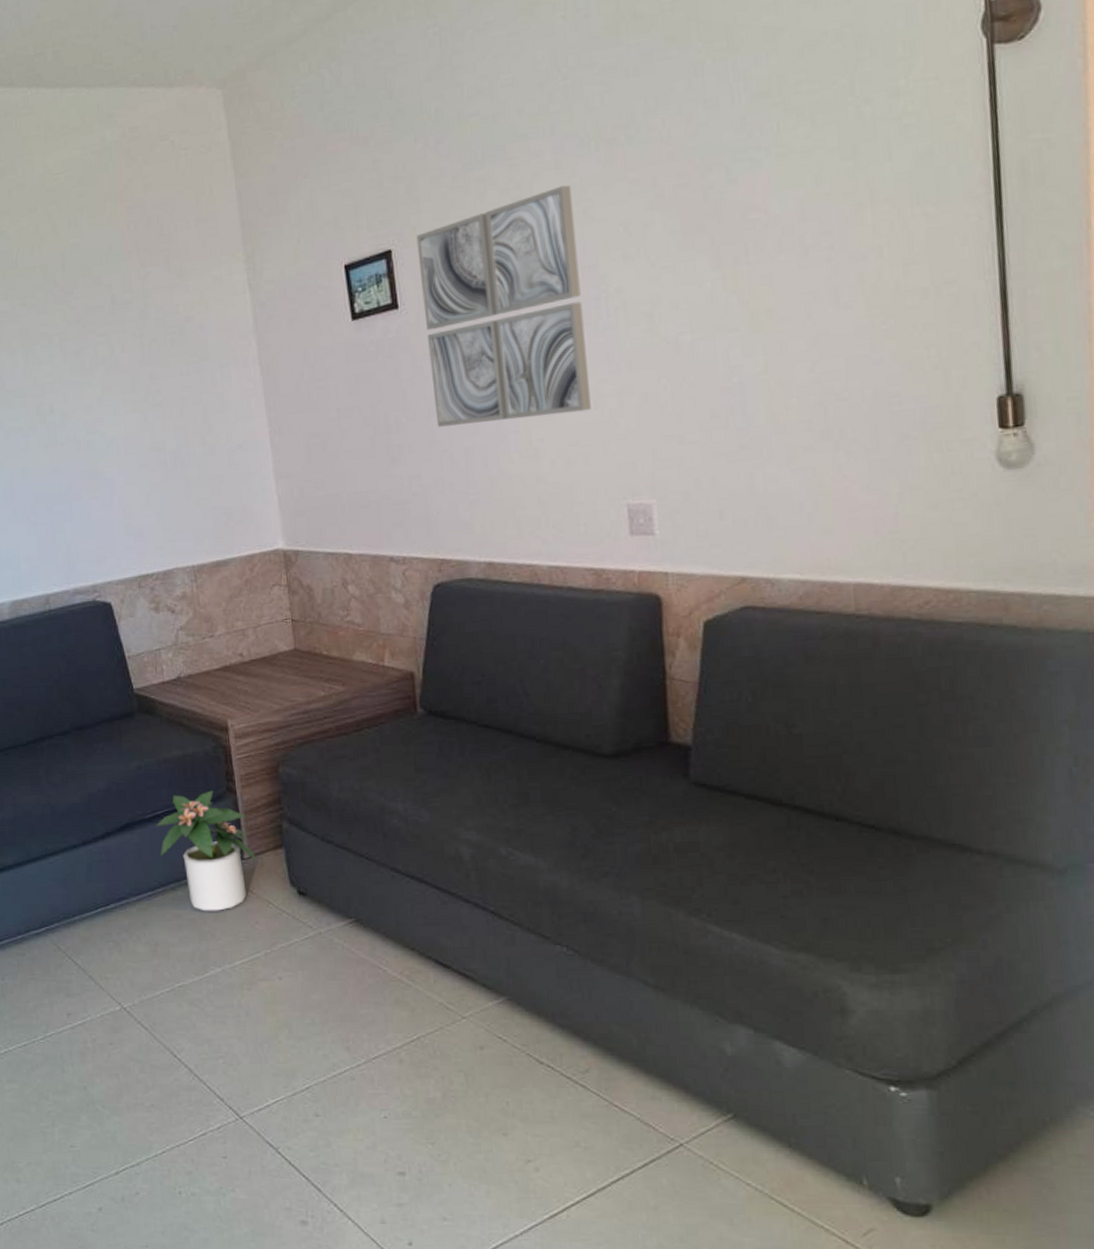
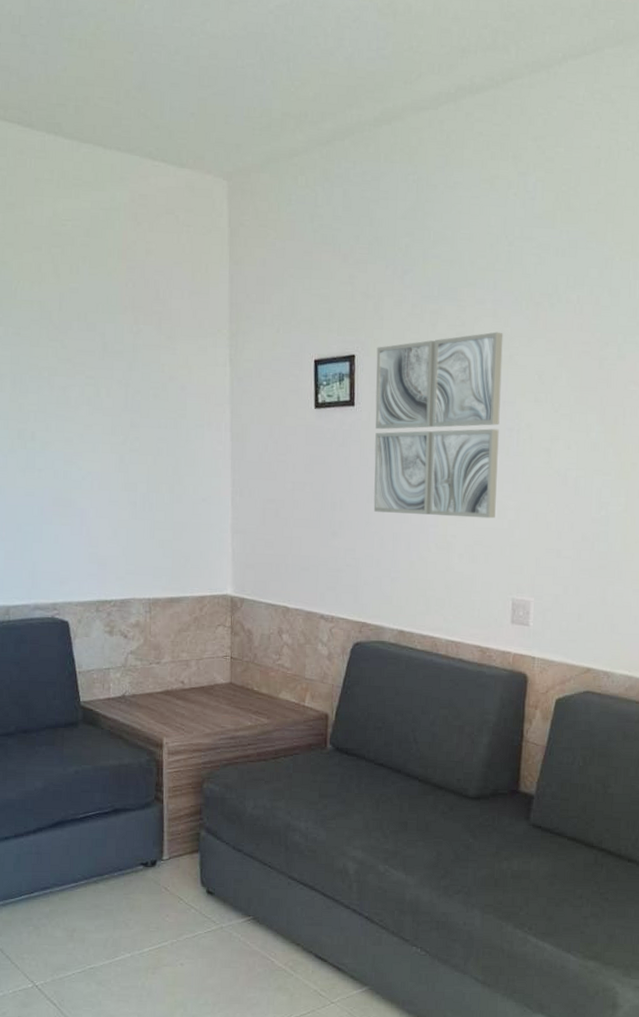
potted plant: present [155,790,259,911] -> none [85,798,176,904]

